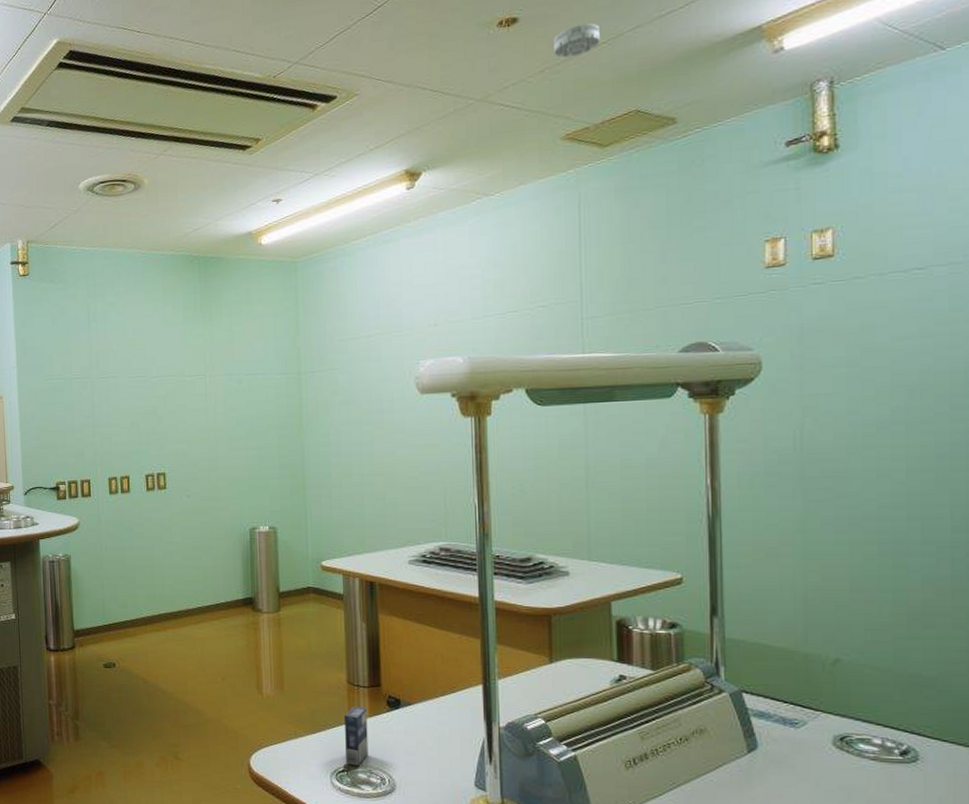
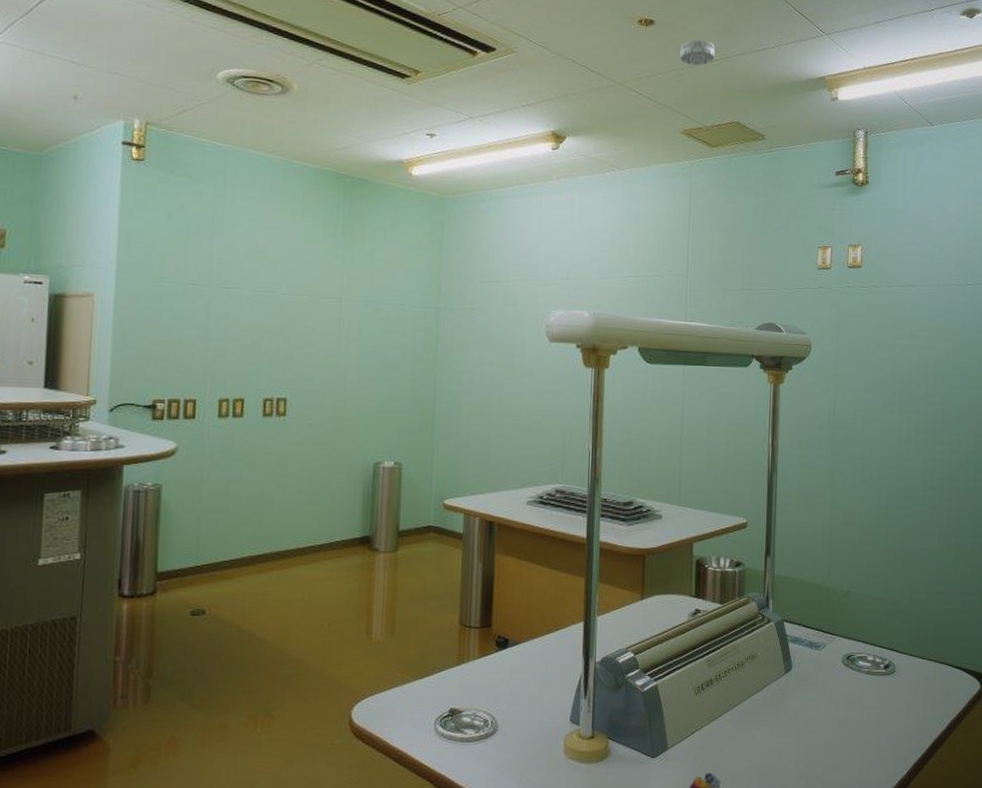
cigarette pack: present [345,706,369,767] -> none [452,648,476,710]

